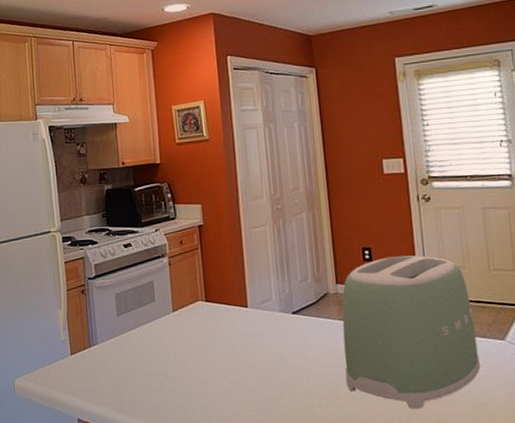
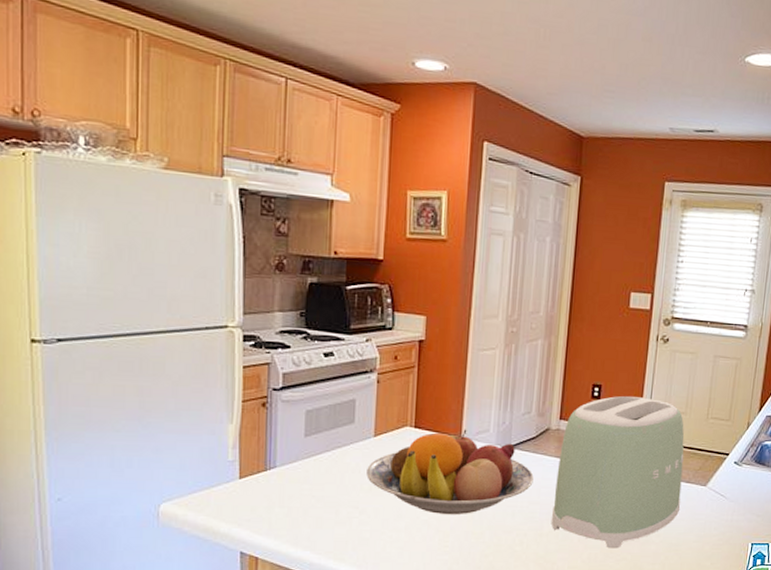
fruit bowl: none [170,299,322,379] -> present [366,429,534,514]

